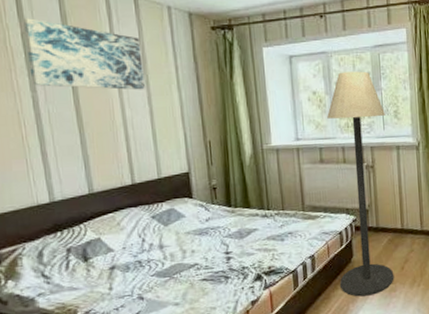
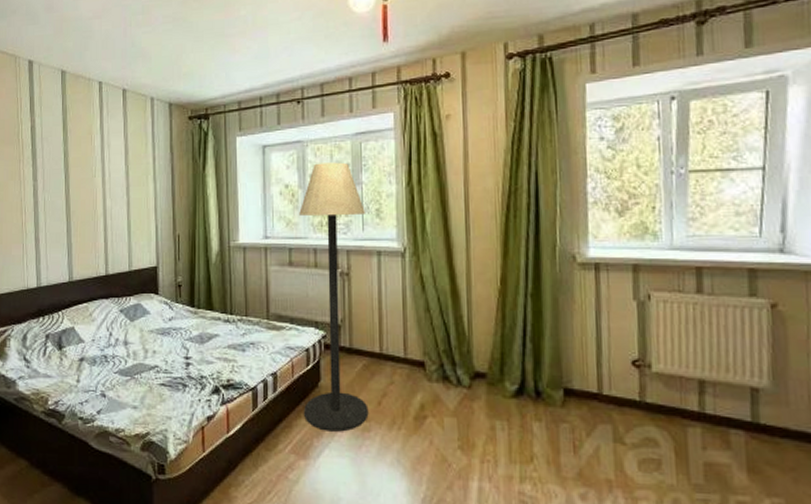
wall art: present [22,18,145,90] -> none [33,113,125,181]

